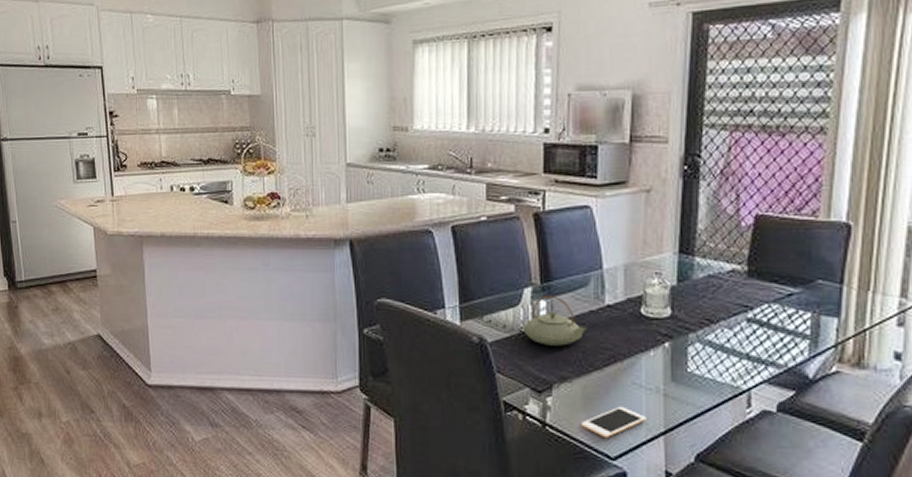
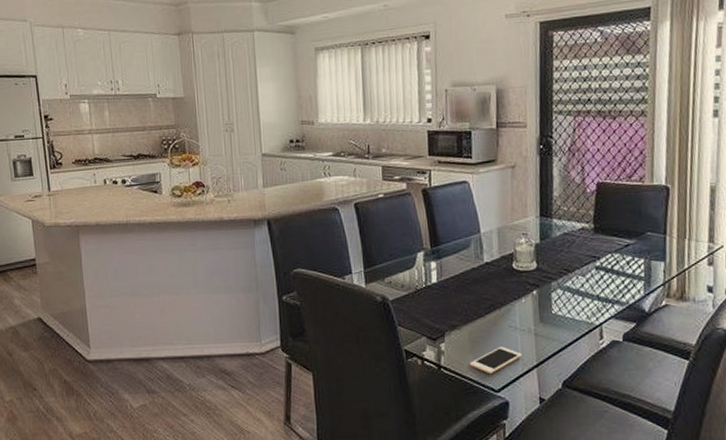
teapot: present [523,295,587,346] -> none [418,257,471,300]

